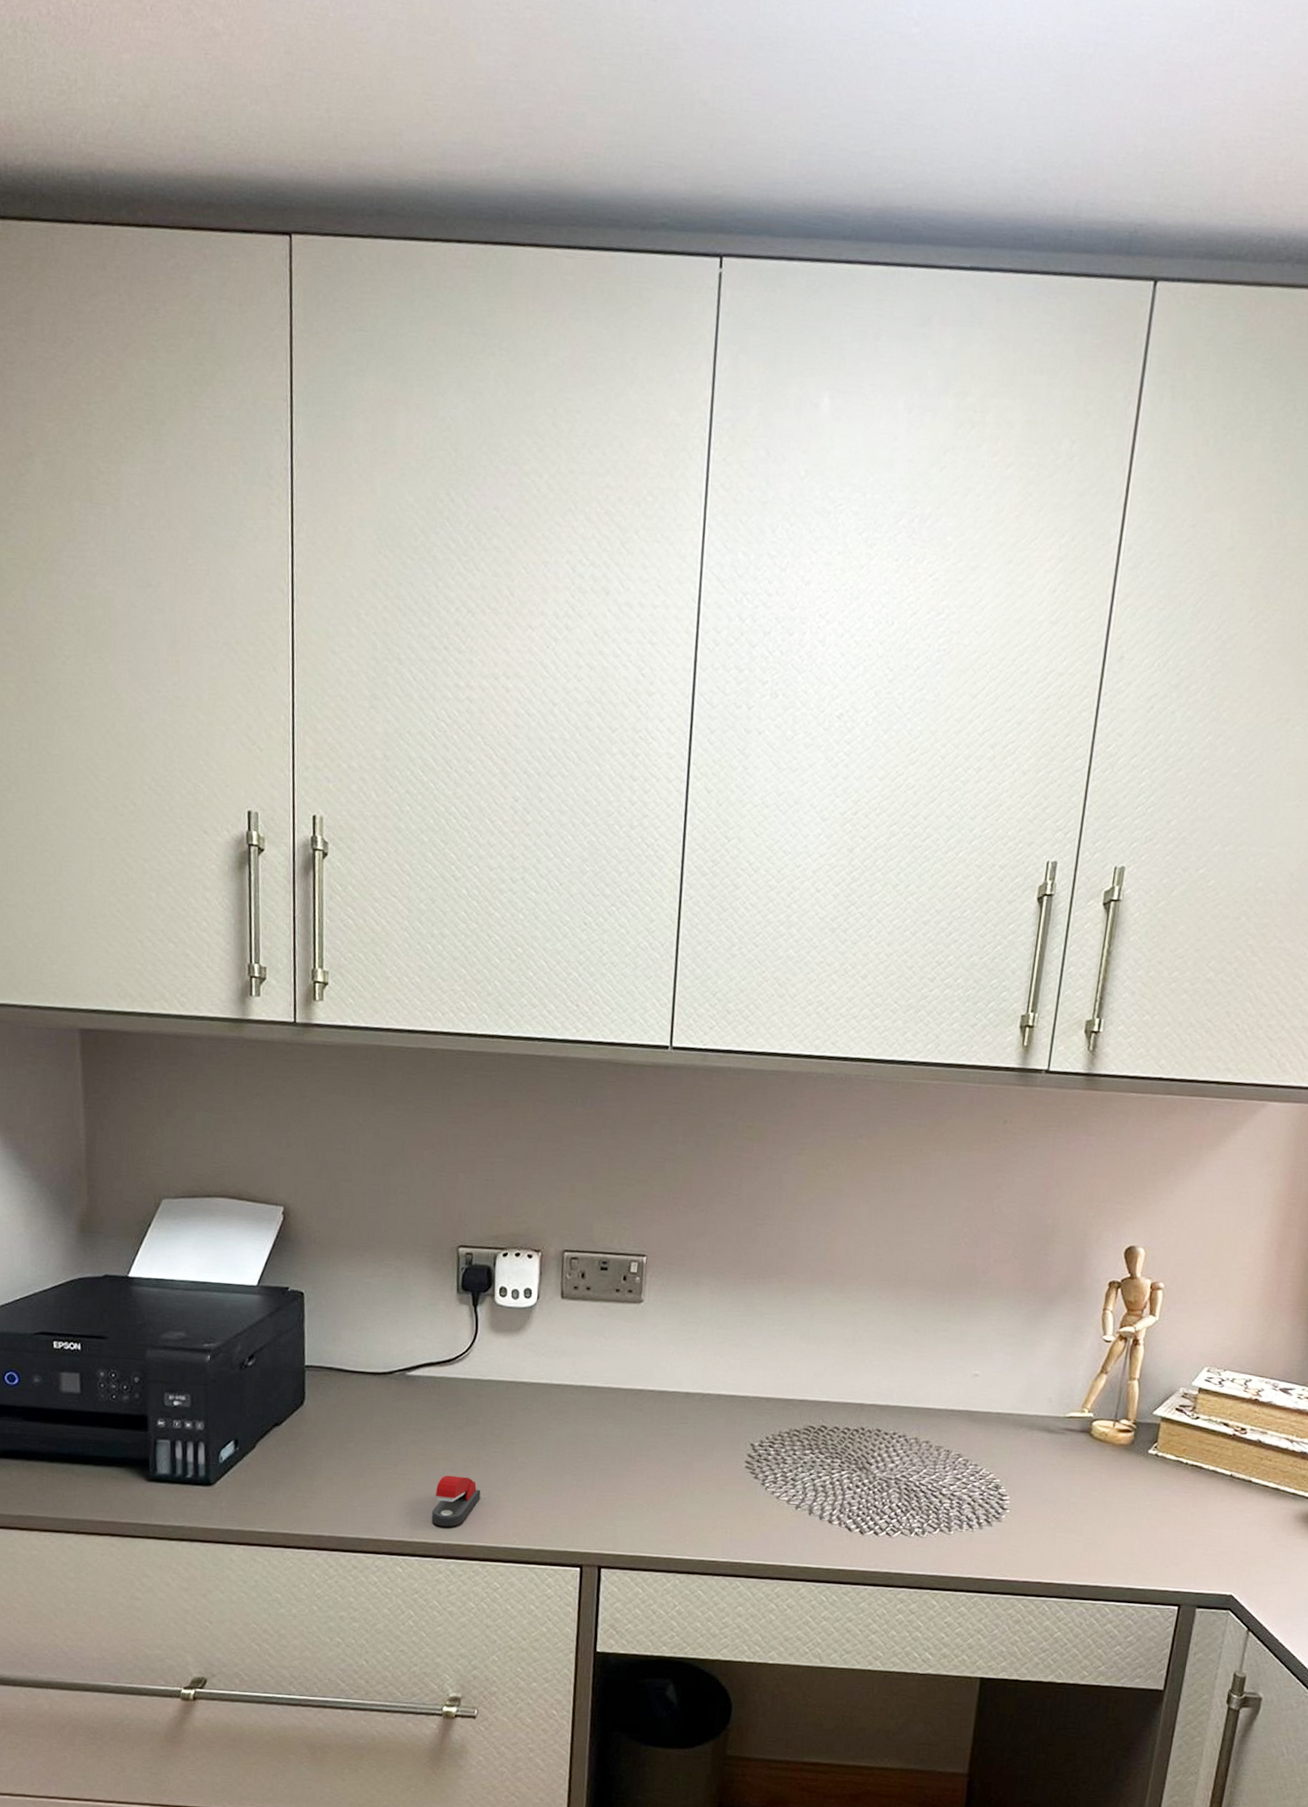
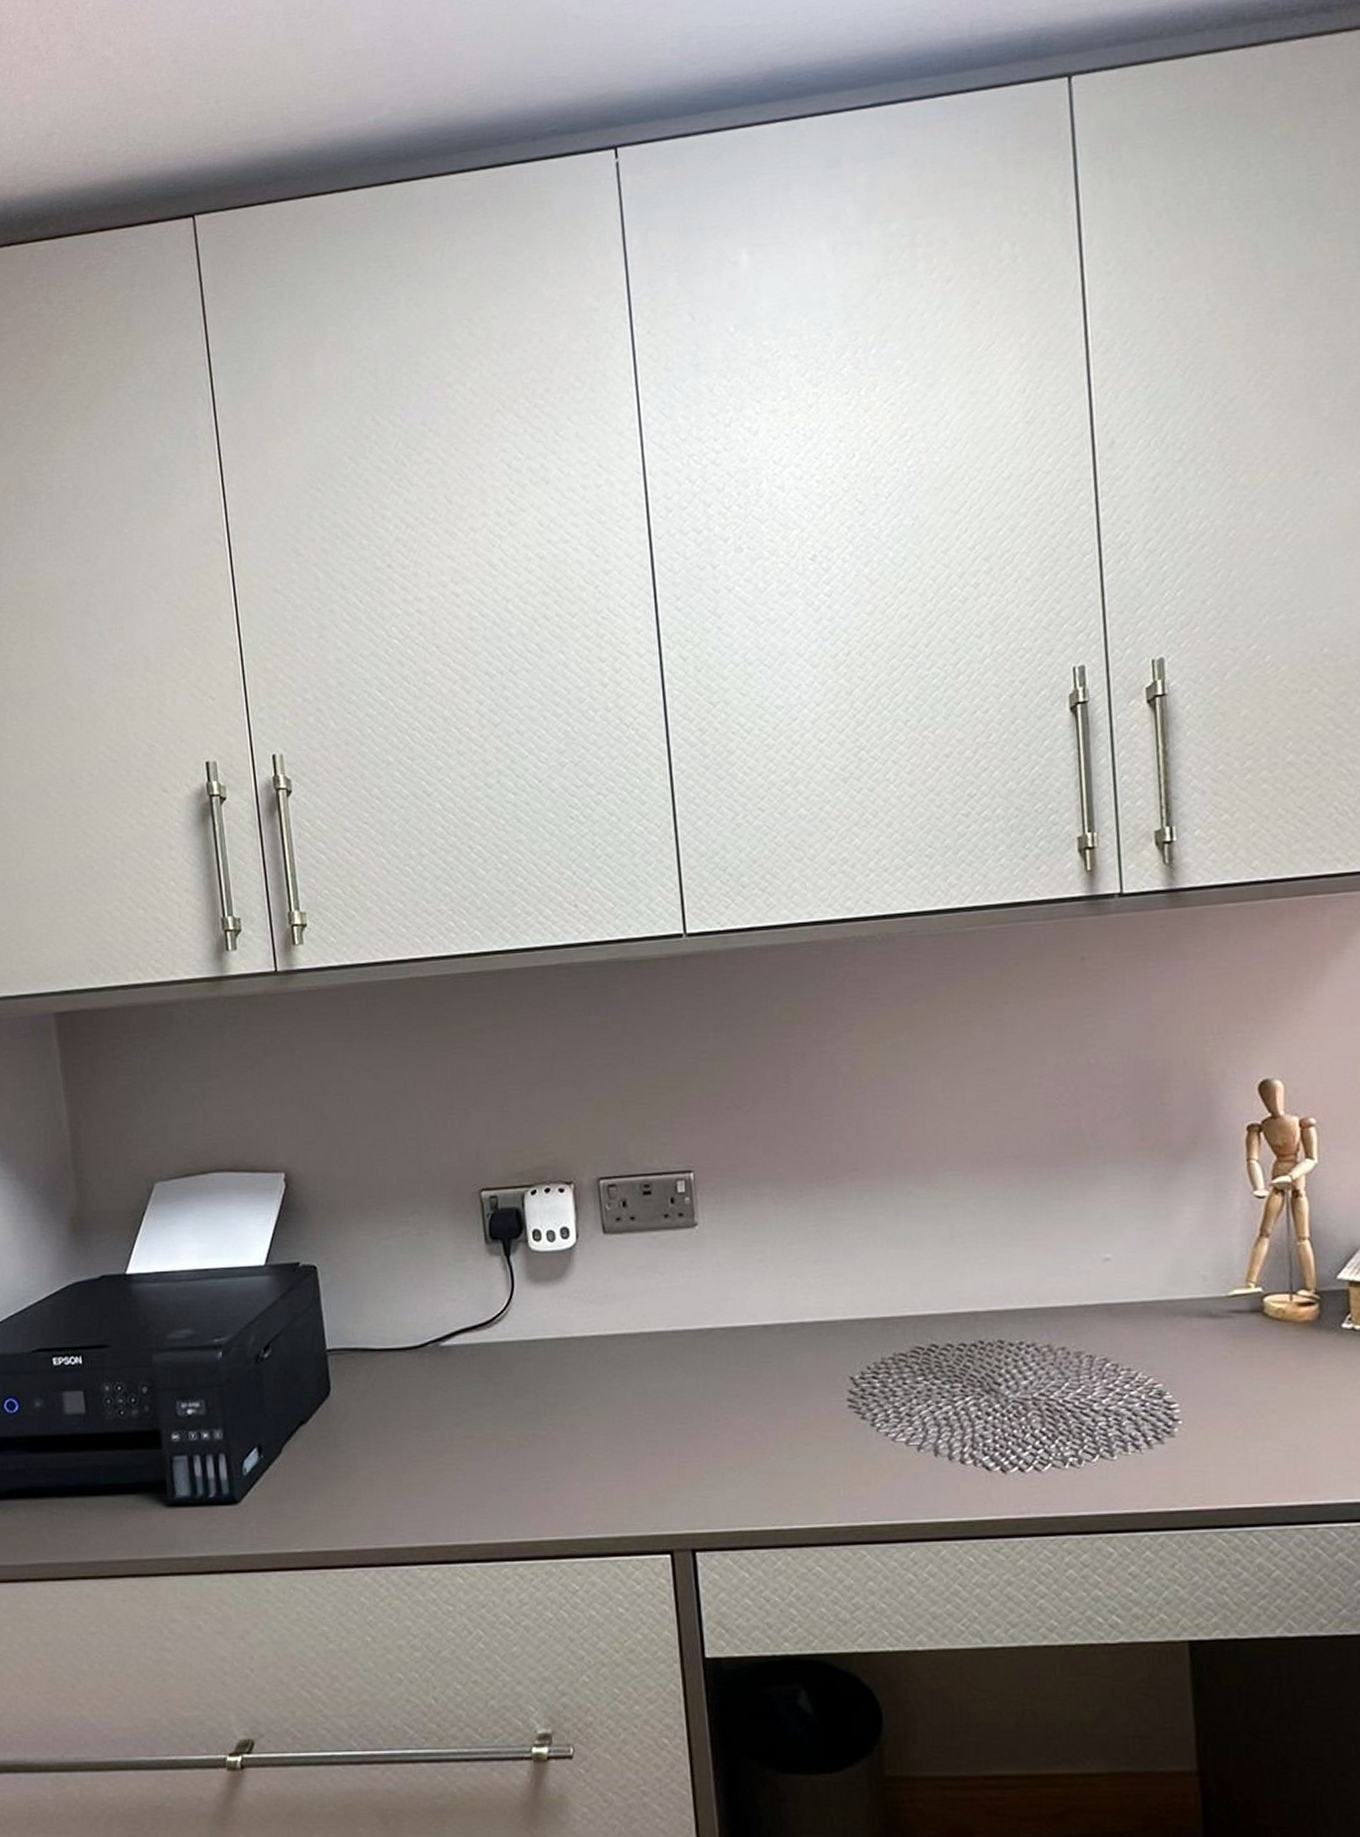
stapler: present [431,1475,481,1527] -> none [489,1458,543,1522]

